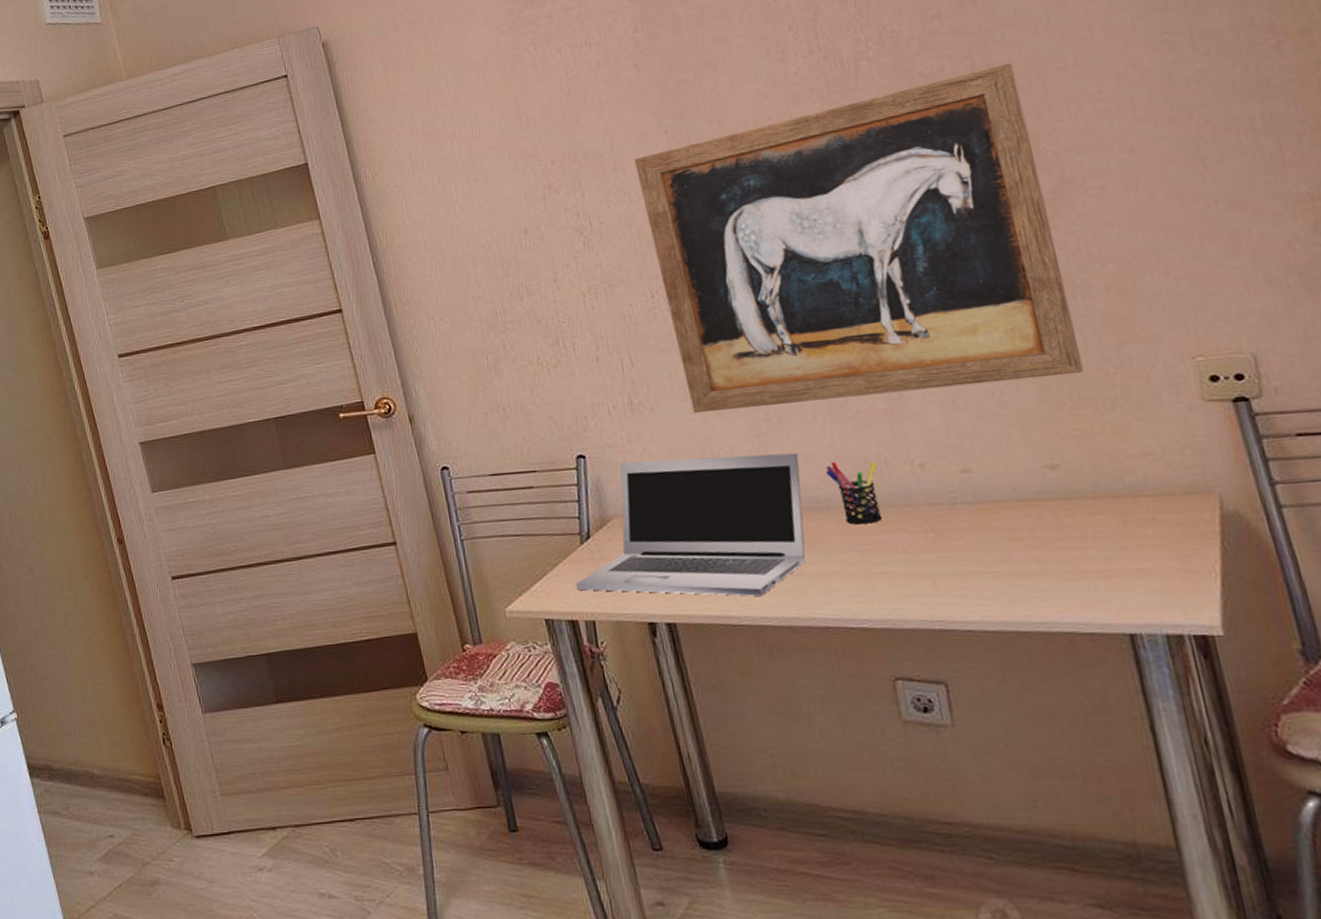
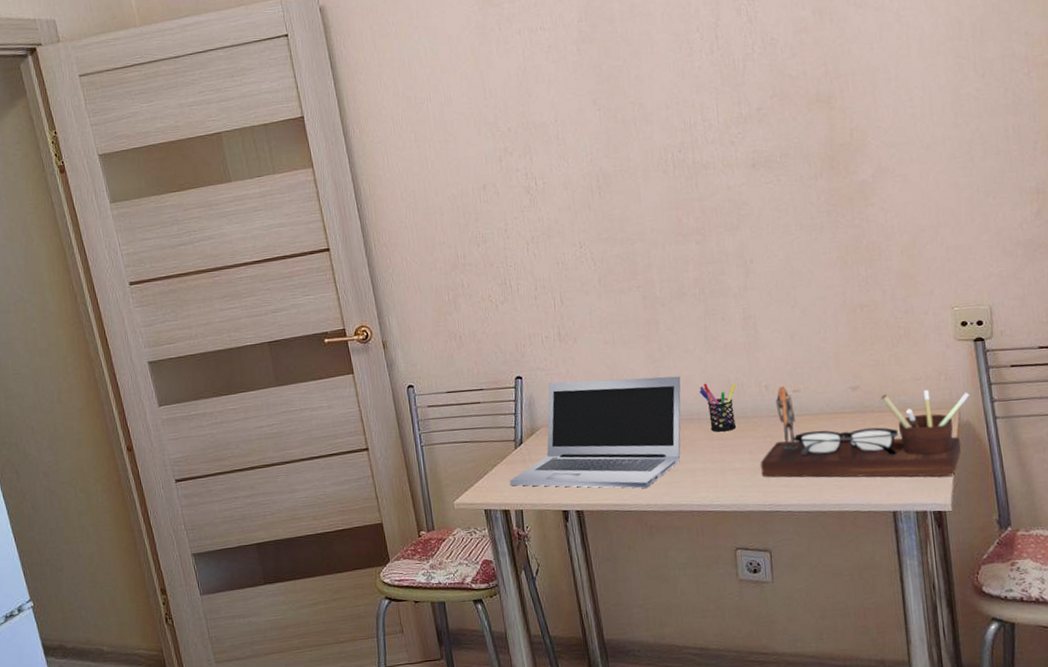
wall art: present [633,63,1084,414] -> none [572,72,881,344]
desk organizer: none [921,464,1235,587] -> present [760,385,970,478]

